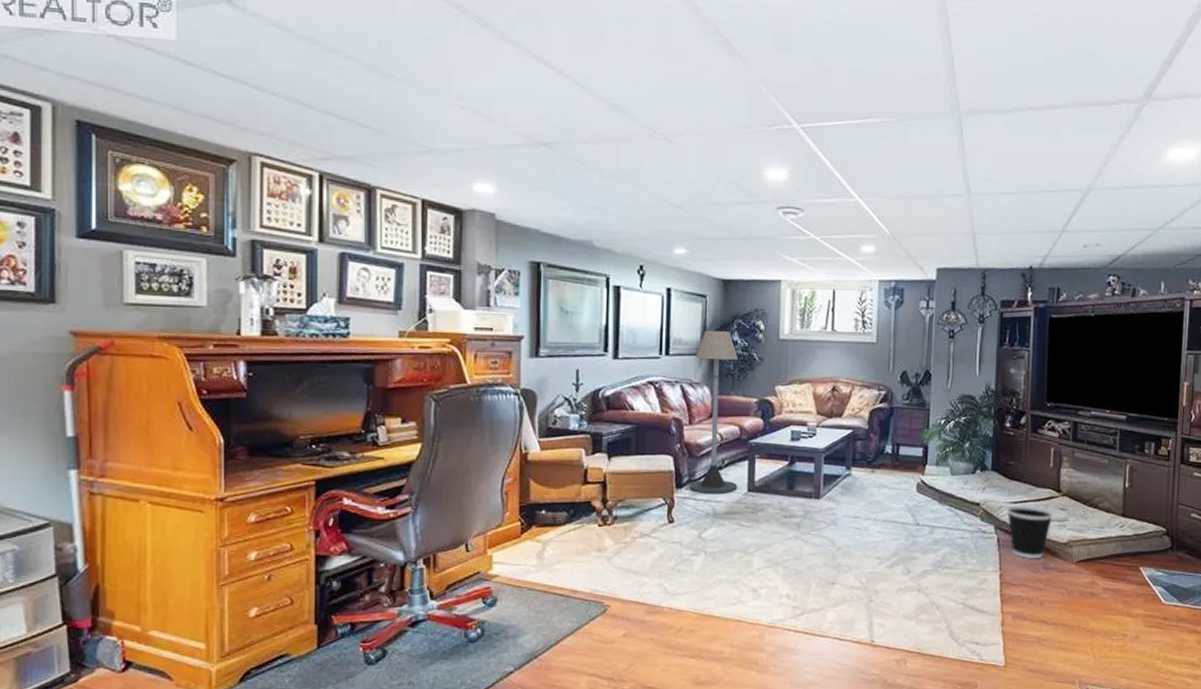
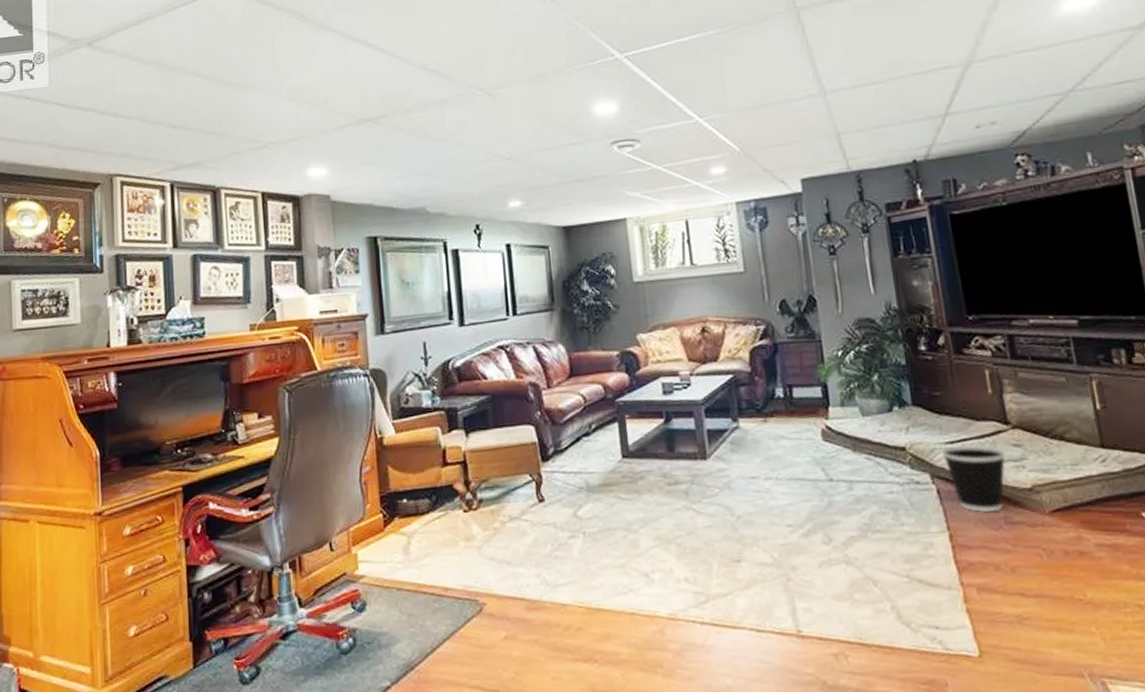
floor lamp: present [689,331,738,493] -> none [544,281,610,465]

